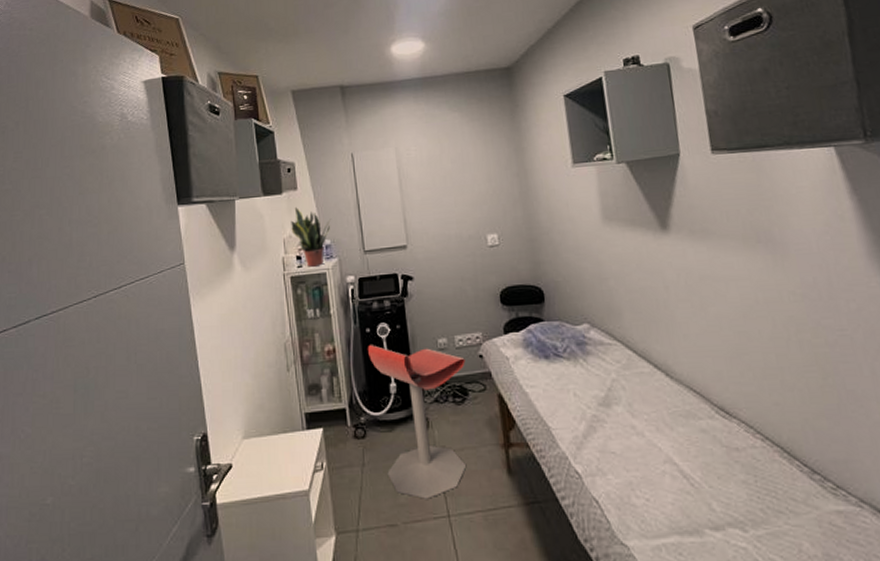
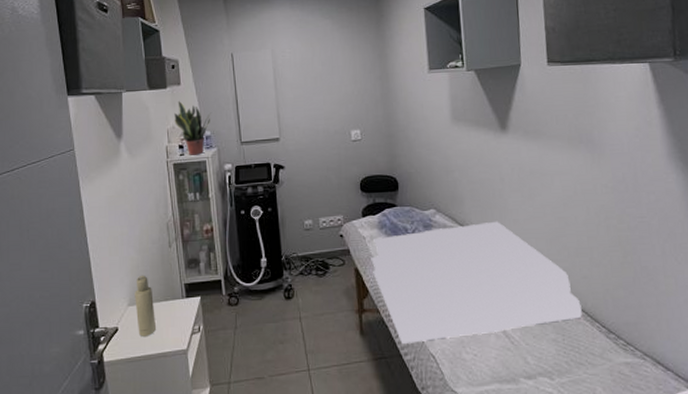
bottle: none [250,403,275,475] -> present [135,275,157,336]
stool: present [368,345,467,499] -> none [242,225,328,356]
books: none [516,336,777,487] -> present [371,221,582,345]

